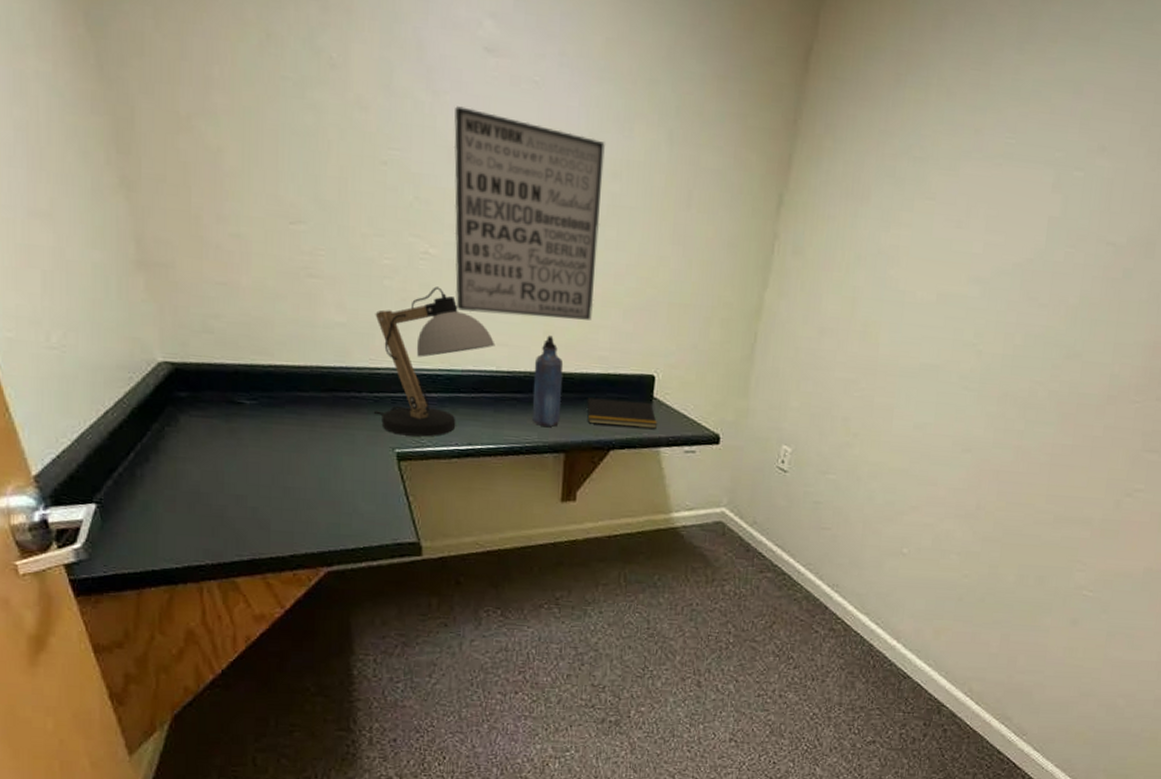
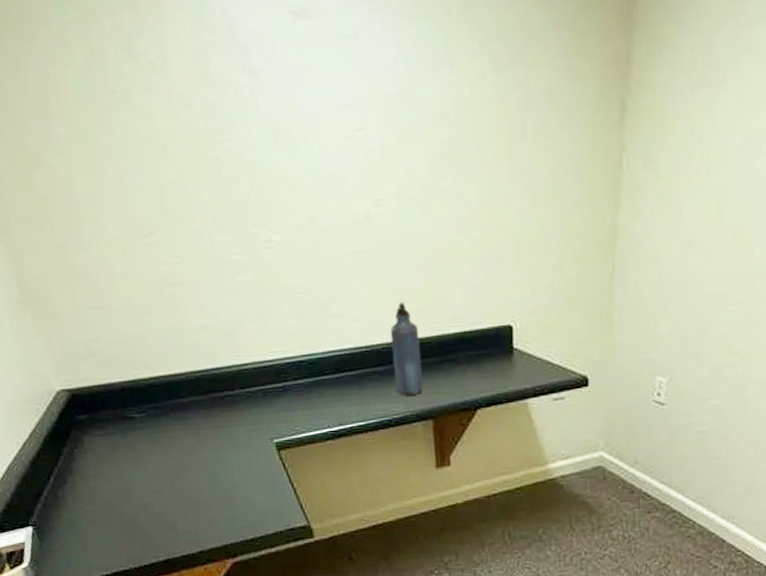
desk lamp: present [374,286,495,437] -> none [233,273,350,426]
wall art: present [453,106,605,320] -> none [274,80,440,294]
notepad: present [585,397,657,429] -> none [446,354,521,386]

